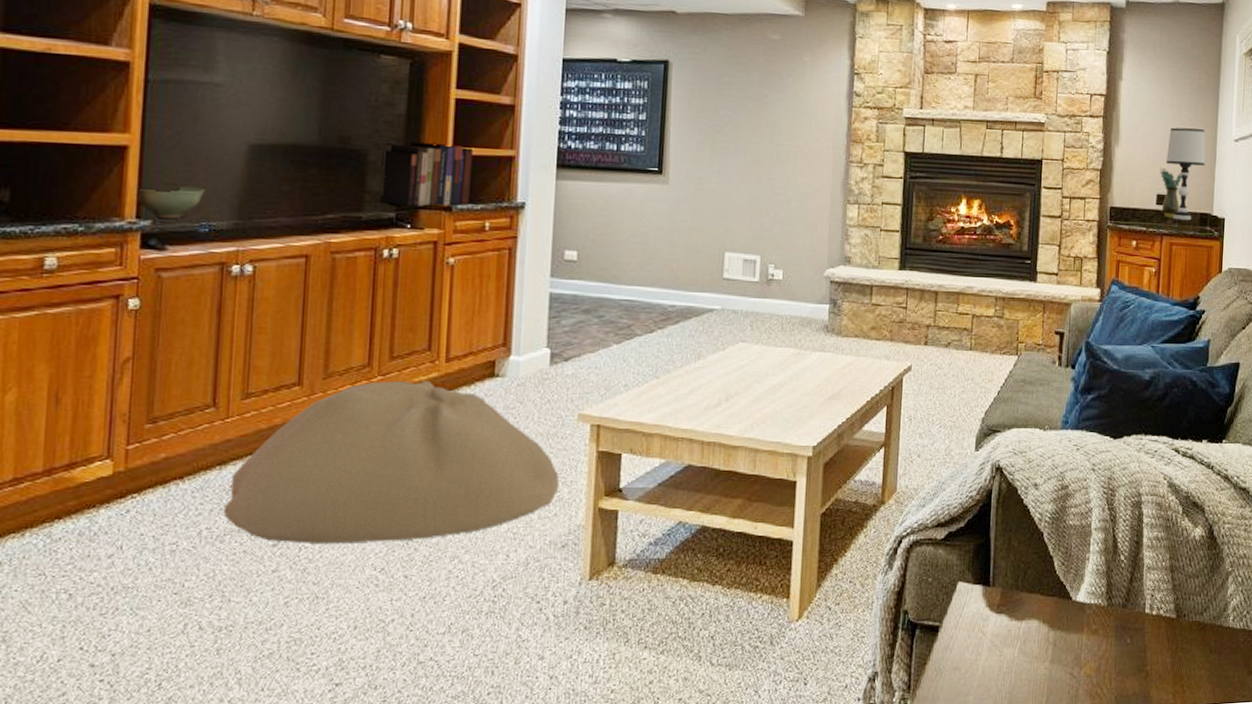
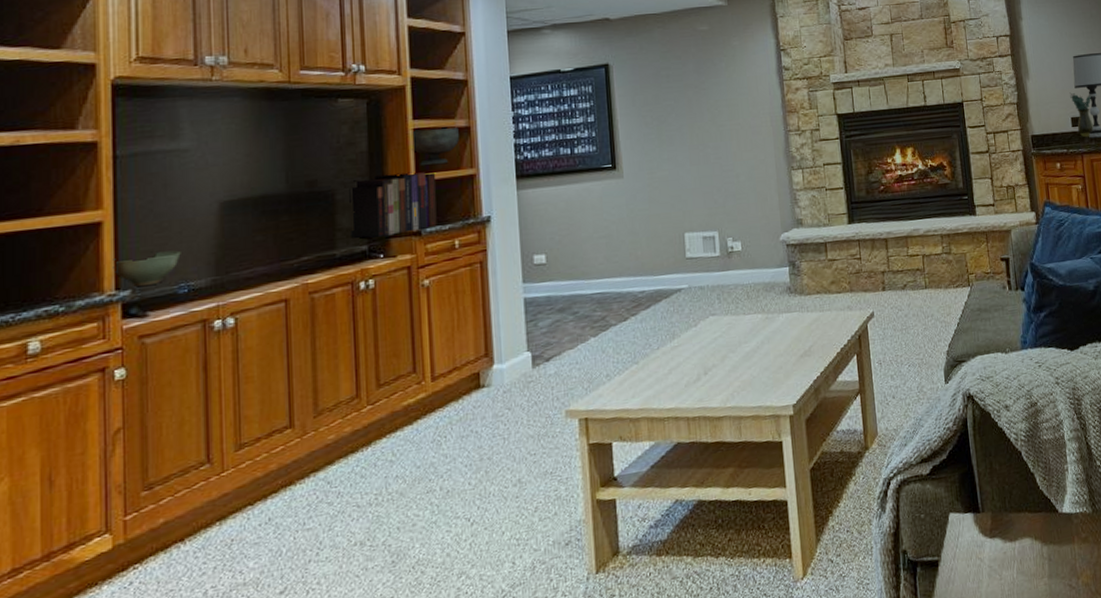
beanbag: present [223,380,560,543] -> none [227,402,556,590]
decorative bowl: none [451,100,503,141] -> present [411,127,459,167]

